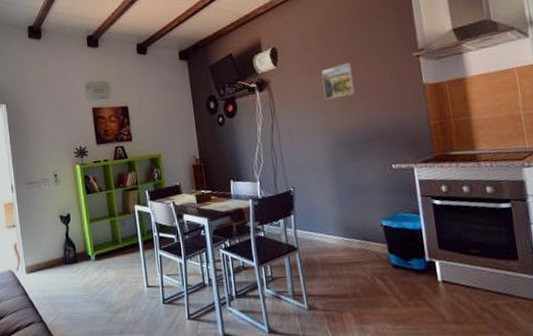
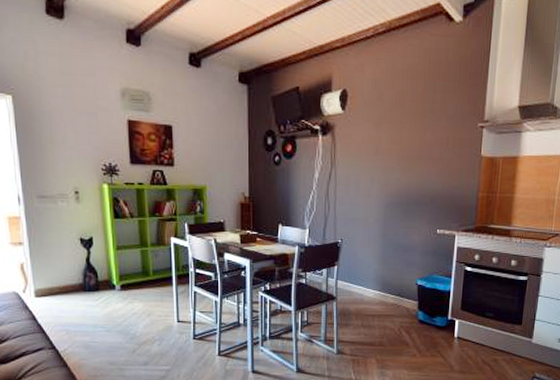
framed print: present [321,62,355,100] -> none [387,120,418,156]

